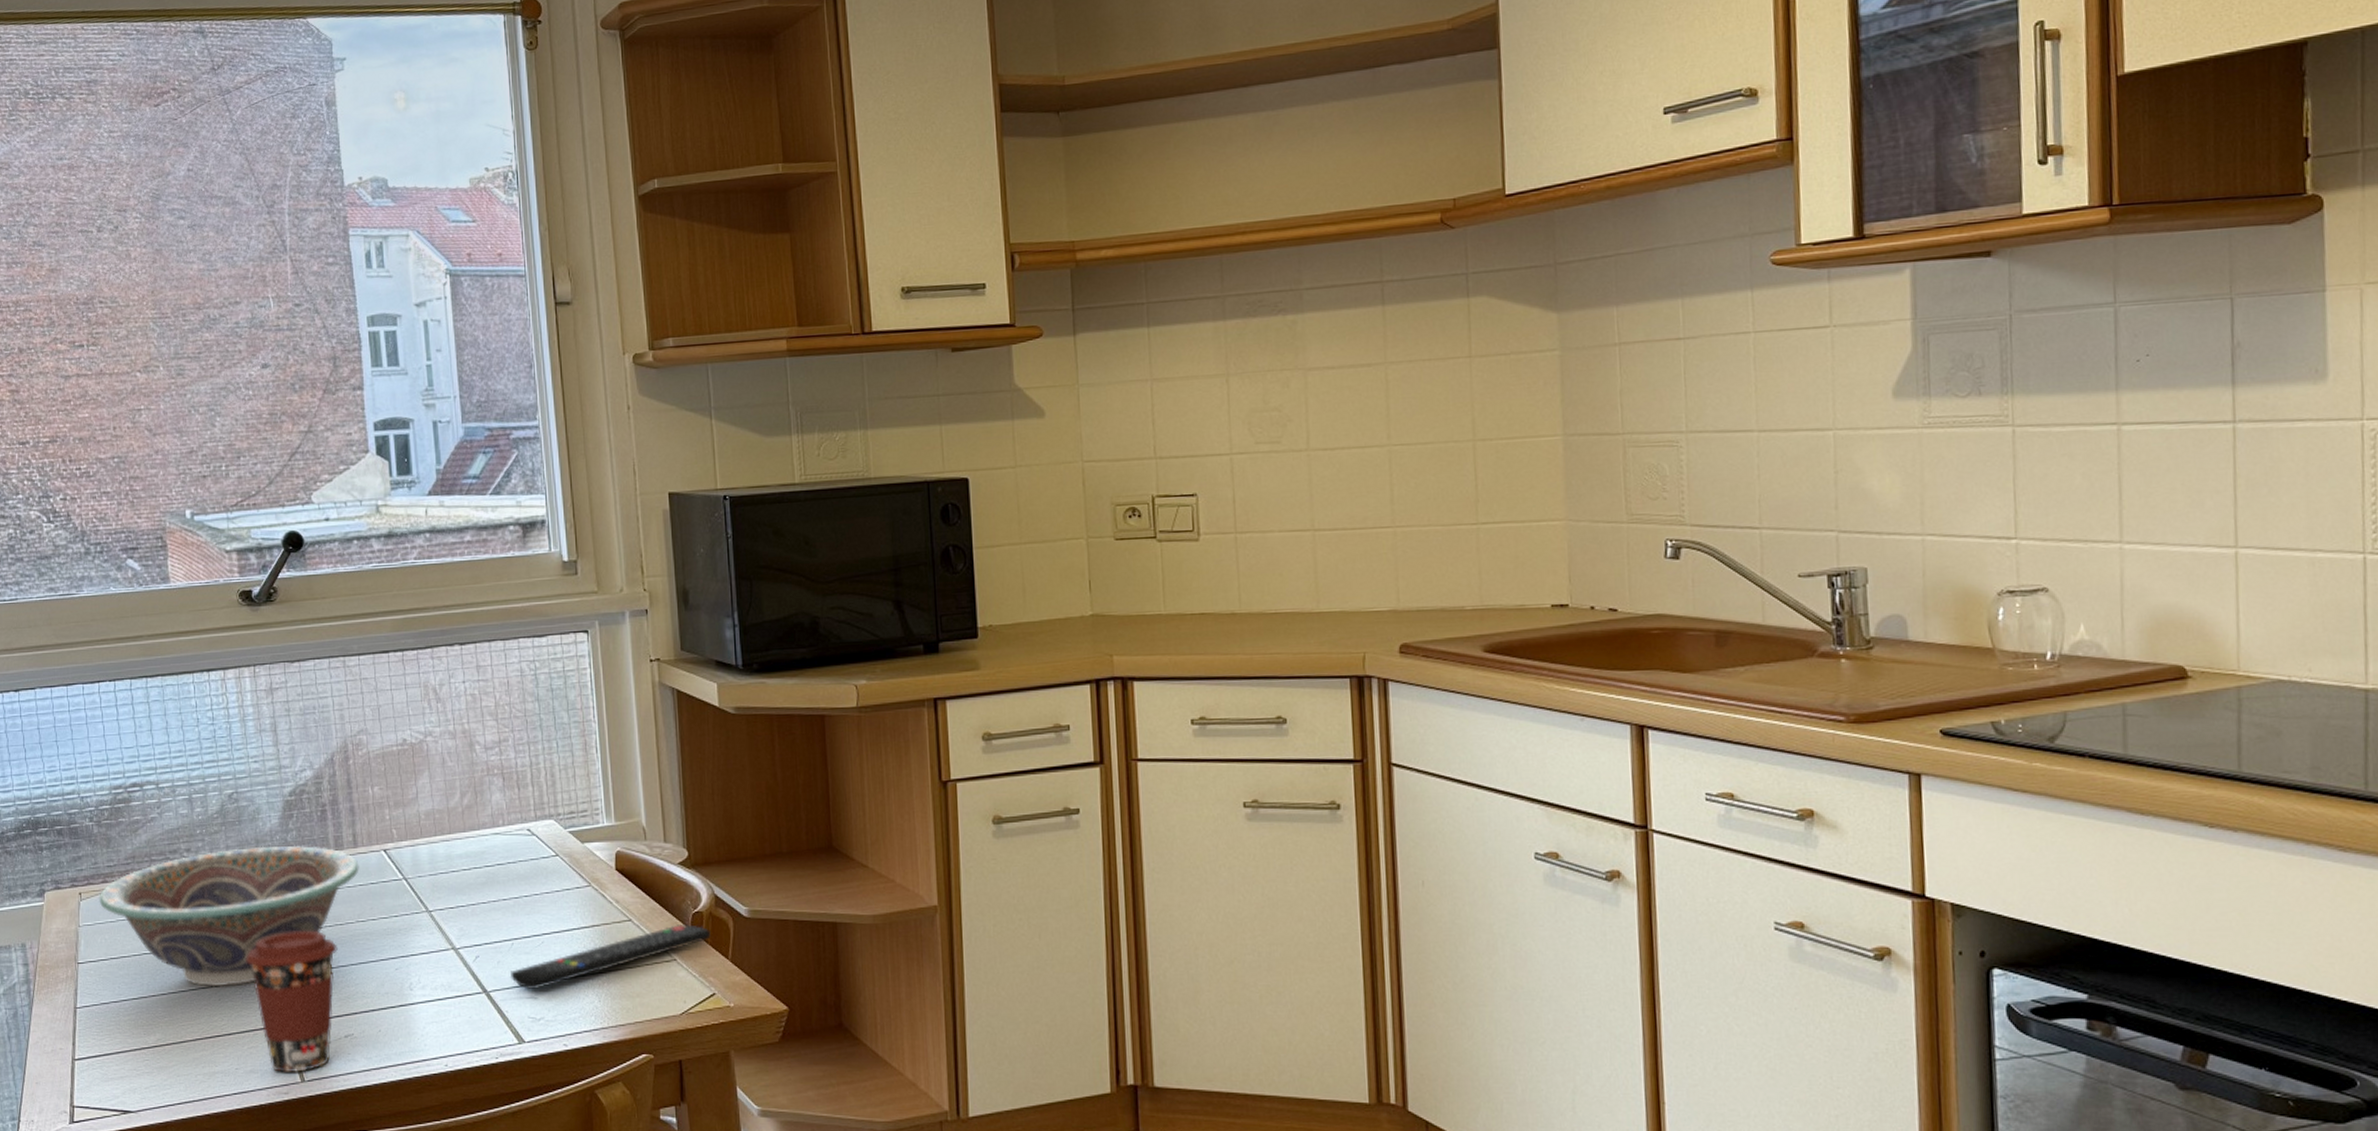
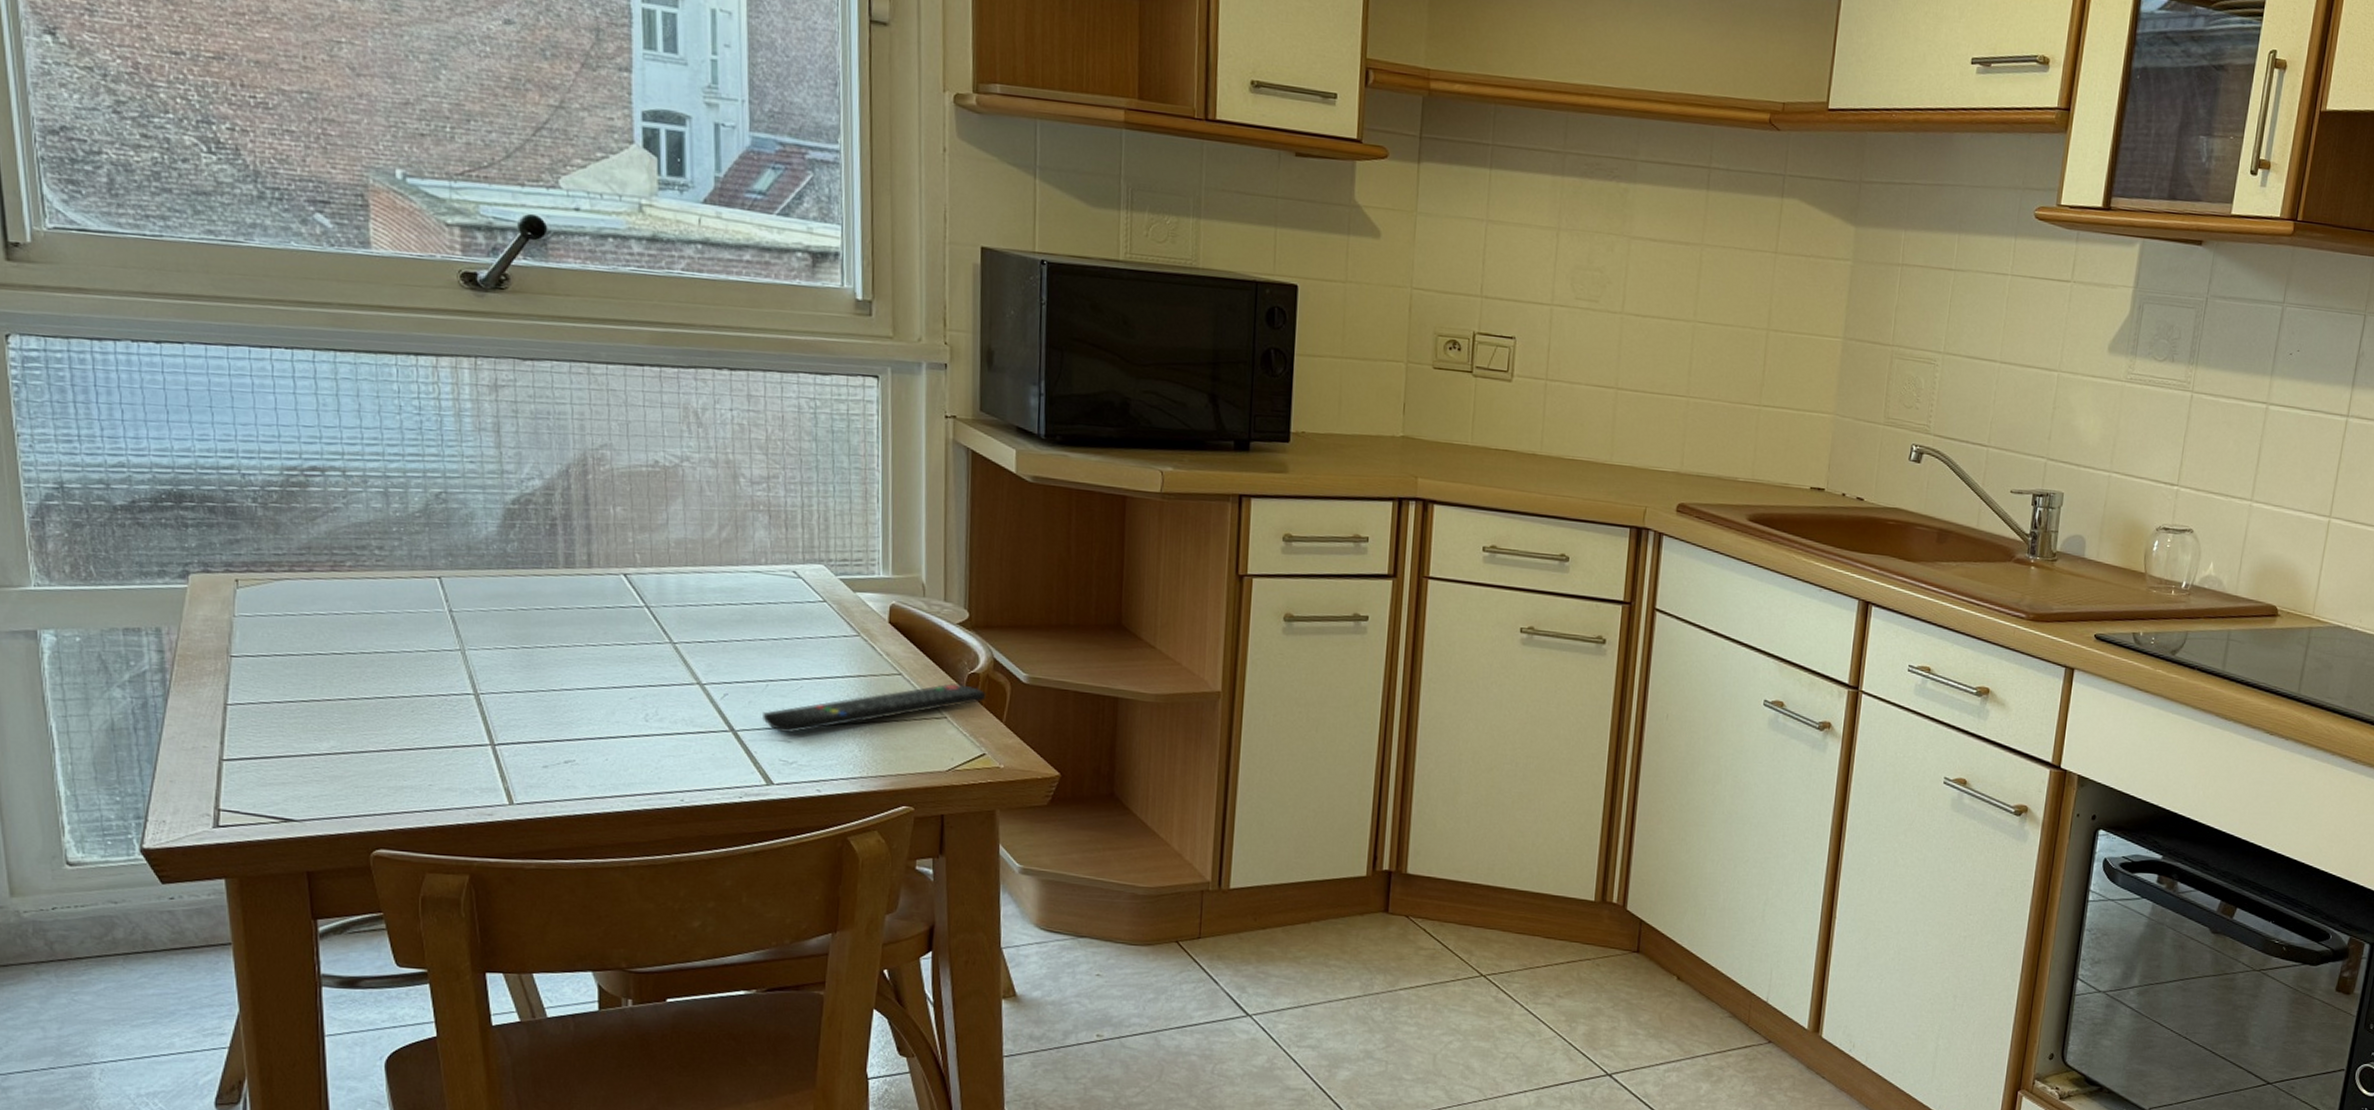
decorative bowl: present [99,845,359,987] -> none [261,552,593,698]
coffee cup: present [246,930,338,1072] -> none [448,647,561,794]

